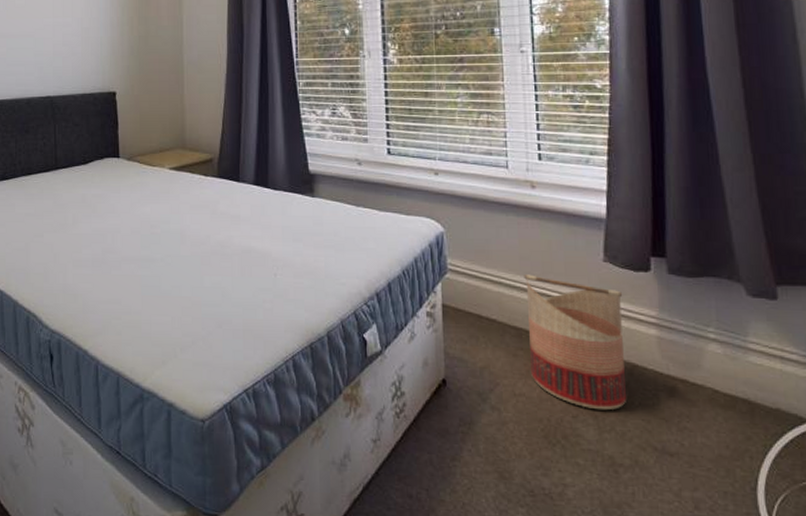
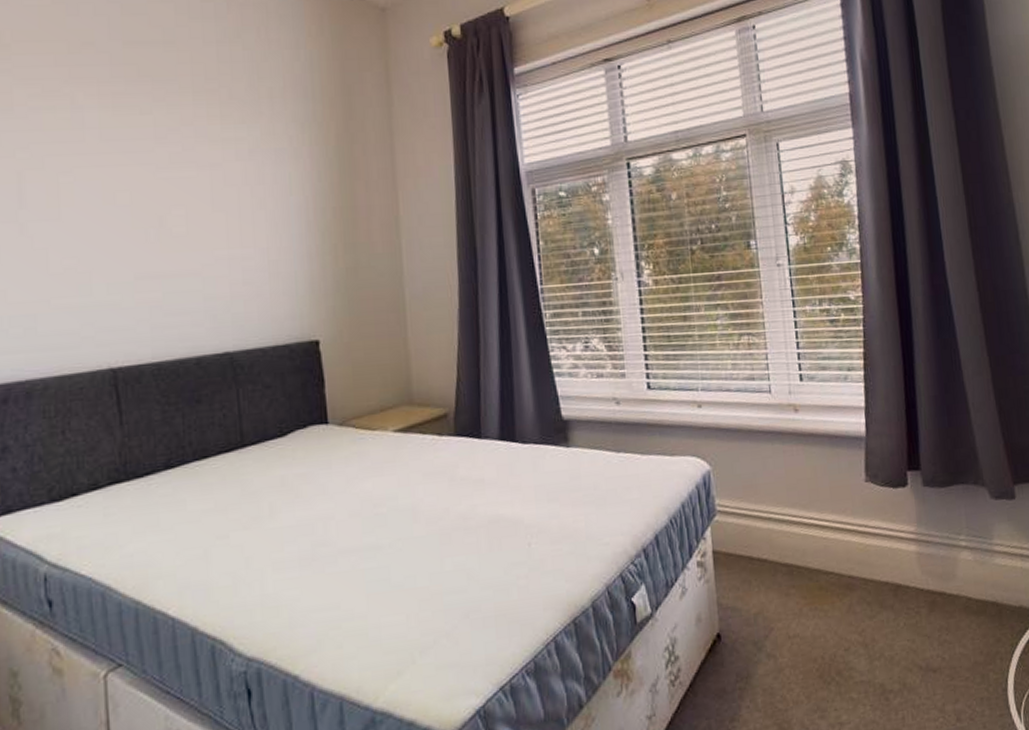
basket: present [524,274,627,411] -> none [792,505,893,638]

